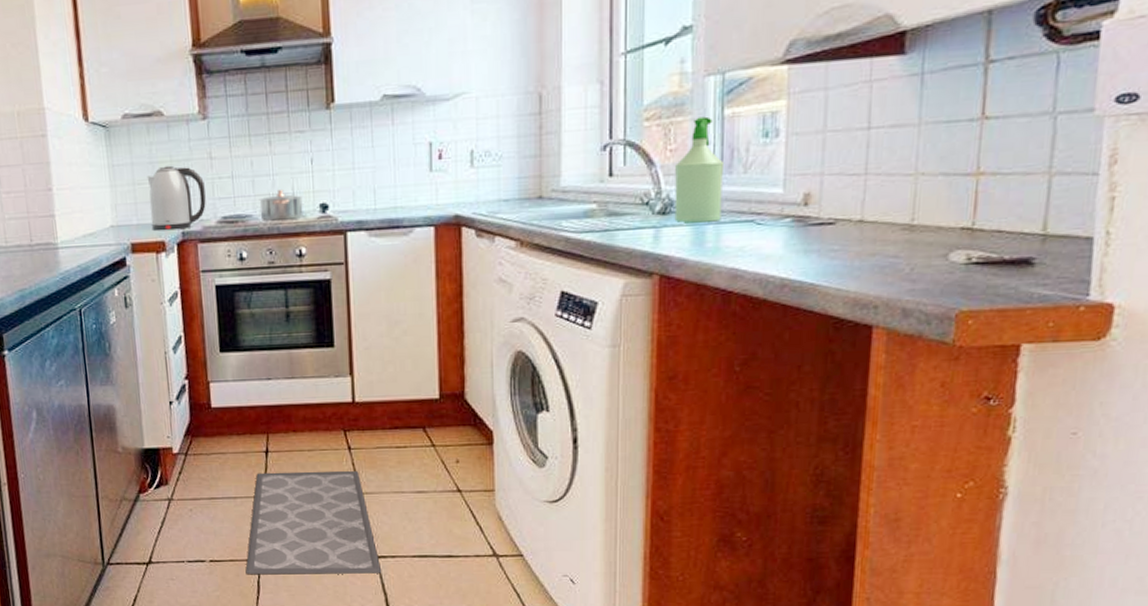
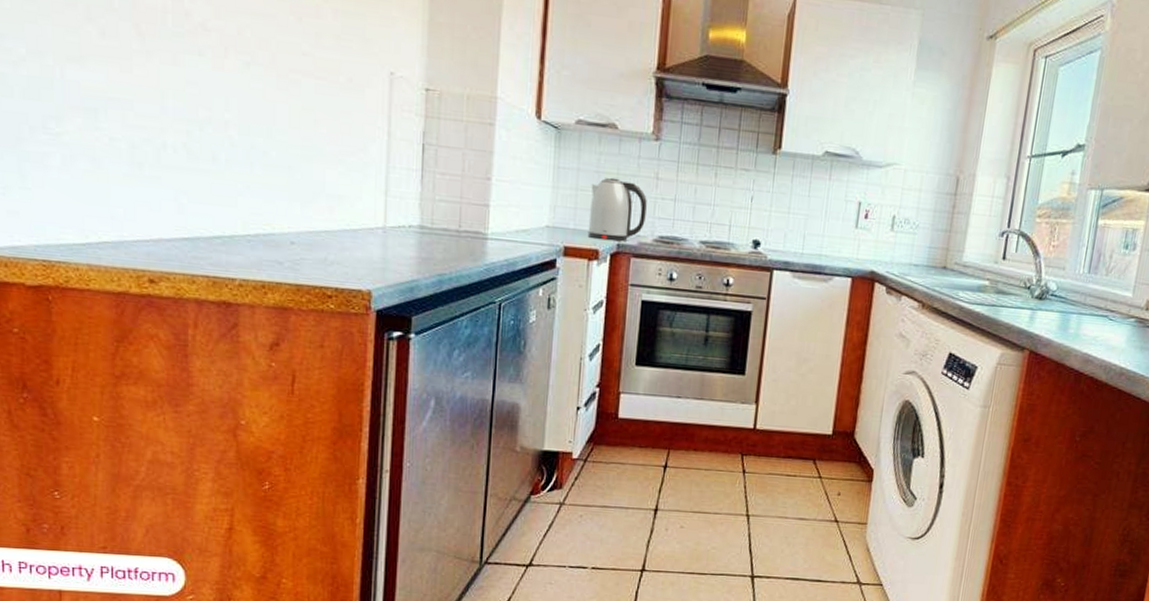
bath mat: present [245,470,382,575] -> none [626,486,756,592]
cooking pot: present [259,190,304,222] -> none [695,220,738,251]
spray bottle: present [674,116,725,223] -> none [1048,222,1093,312]

